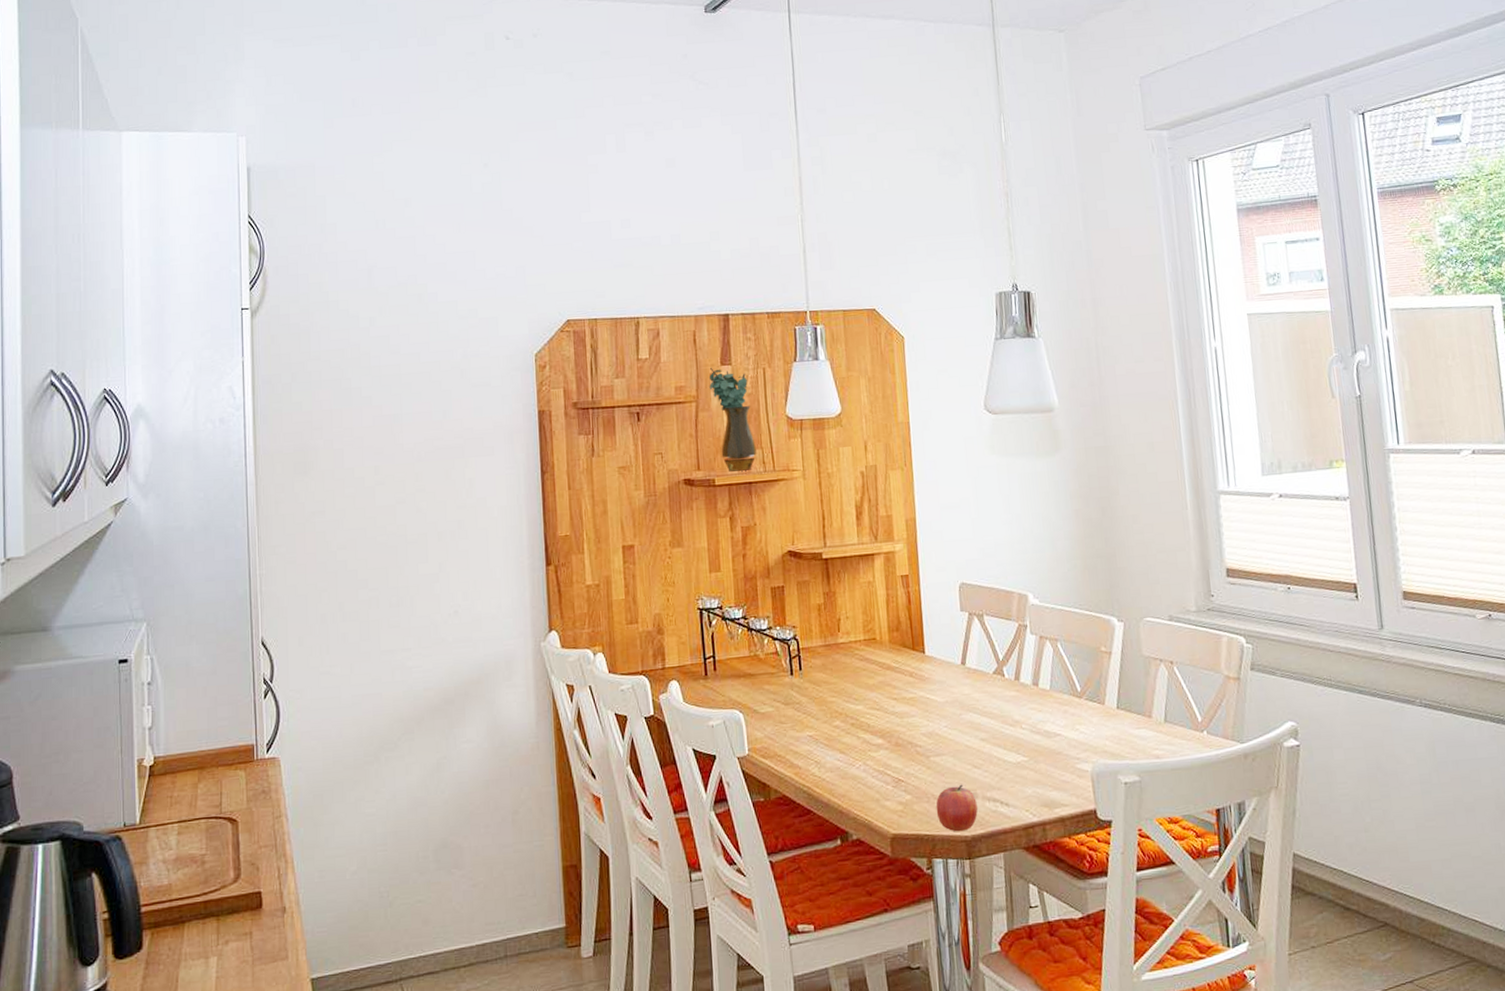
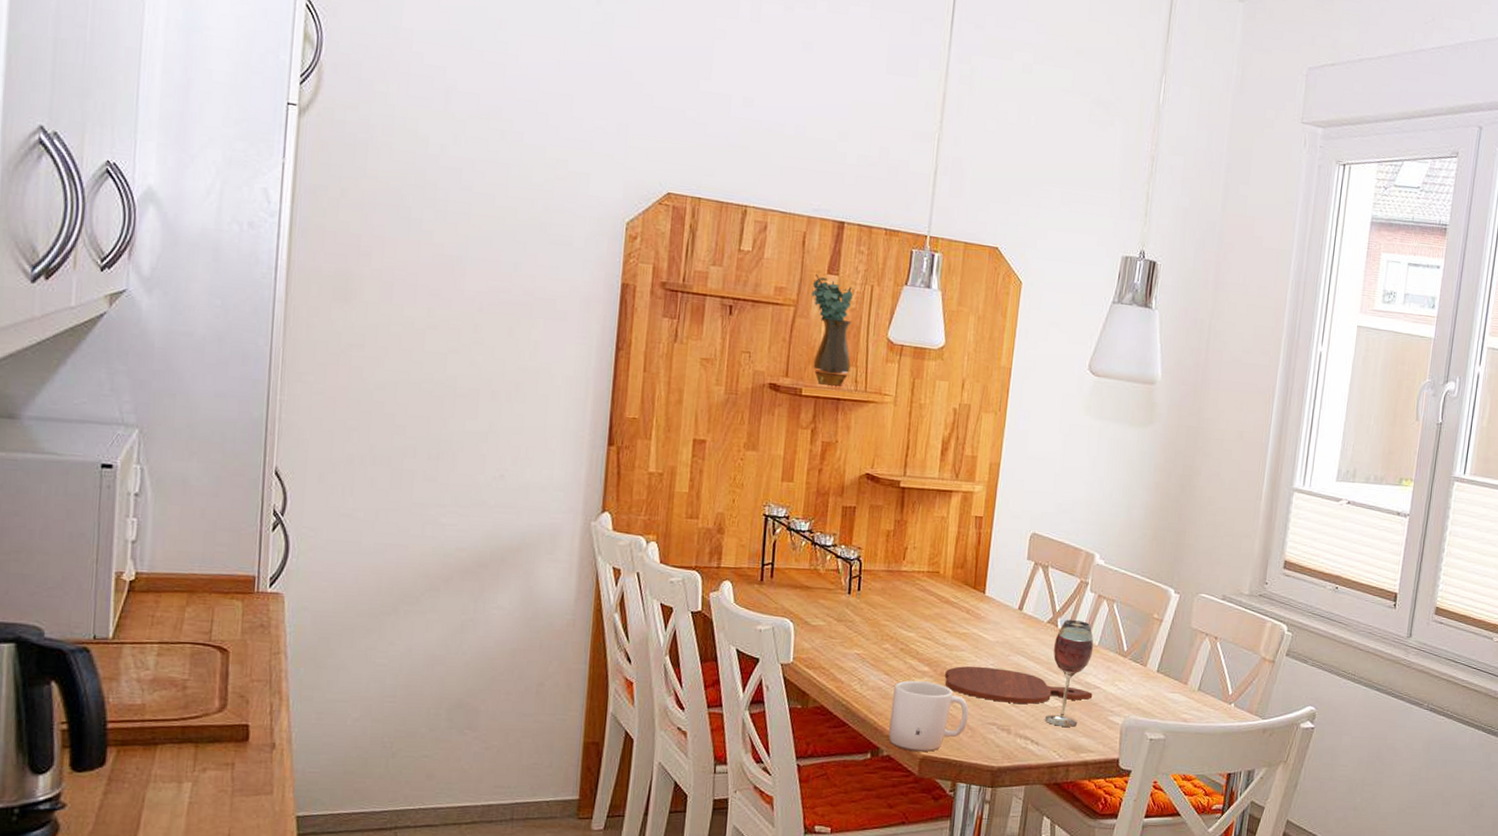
mug: none [852,754,932,831] -> present [888,680,969,752]
cutting board: none [900,729,1055,765] -> present [945,666,1093,704]
fruit: present [935,784,978,832] -> none [968,719,1009,762]
wineglass: none [1004,666,1046,783] -> present [1045,619,1094,727]

